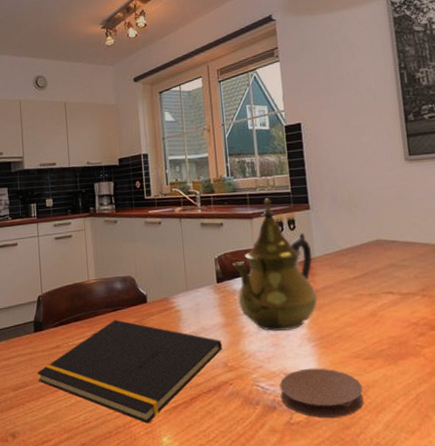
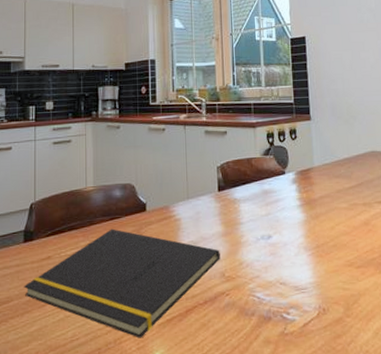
teapot: present [232,198,318,332] -> none [234,108,315,241]
coaster: present [279,368,364,419] -> none [275,277,355,328]

